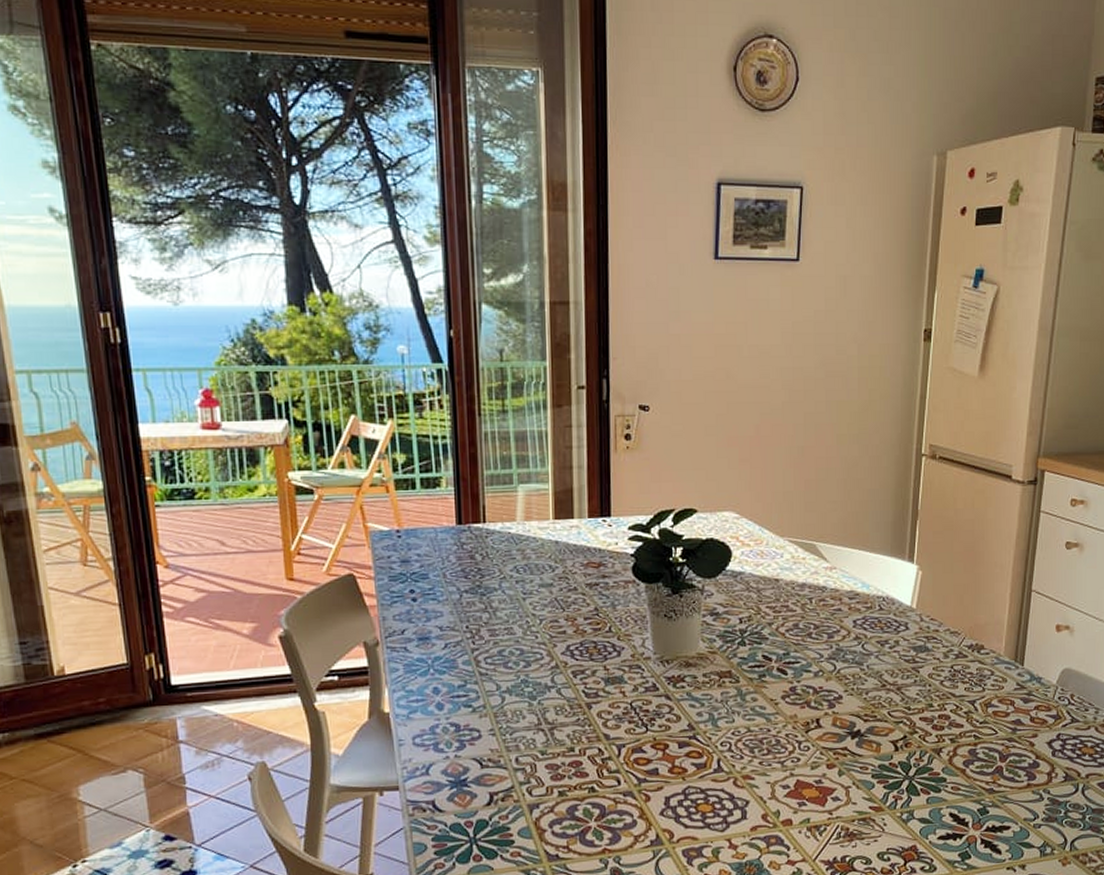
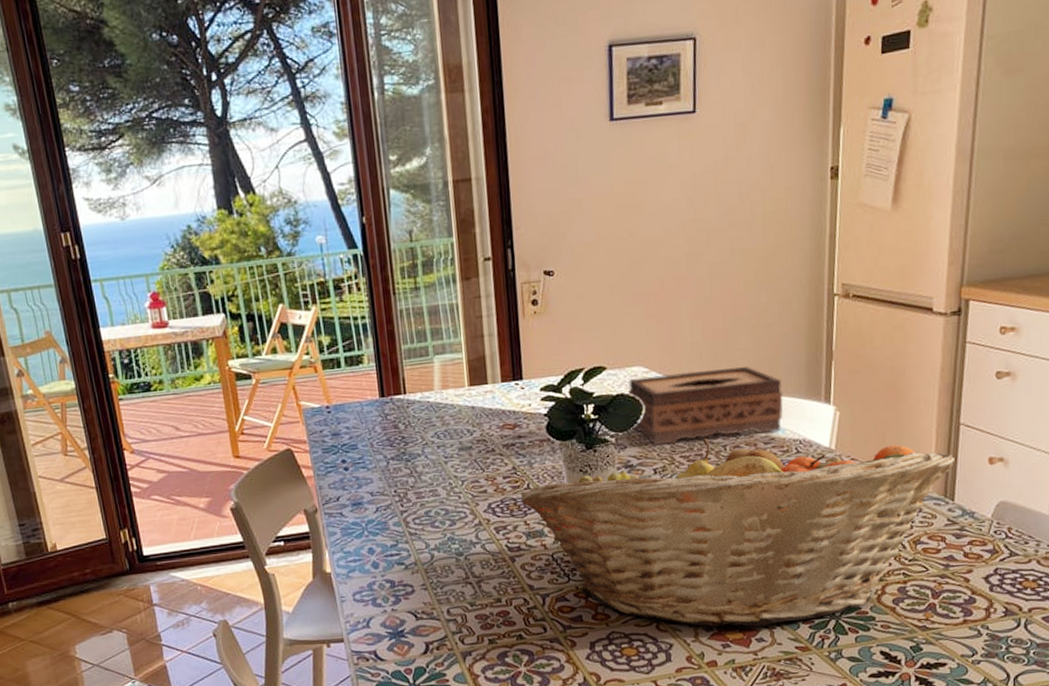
fruit basket: none [601,589,1026,785] -> present [521,437,956,627]
tissue box: none [718,520,869,594] -> present [628,367,784,445]

